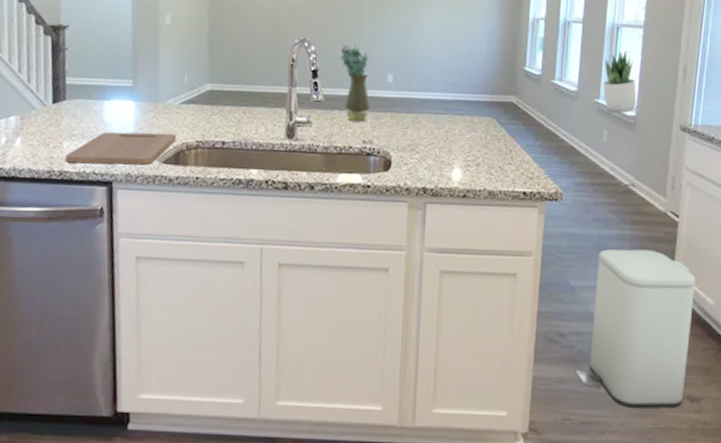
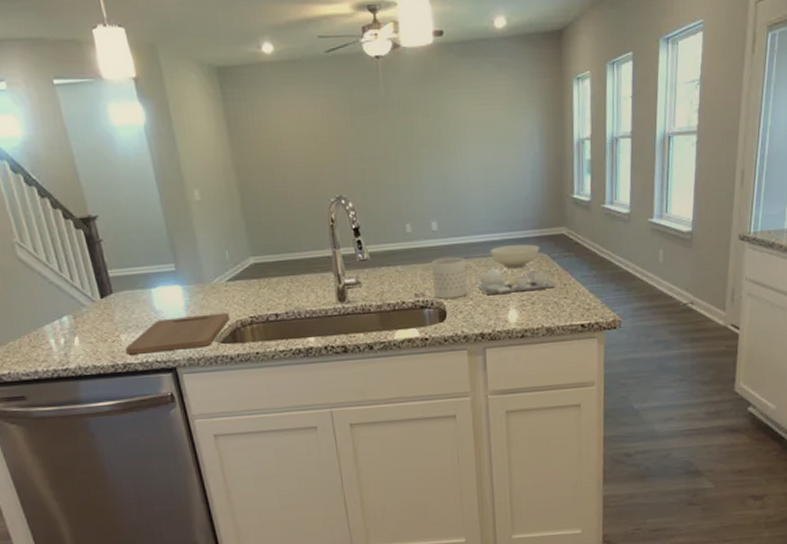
vase: present [340,43,371,121] -> none [380,195,418,276]
mug: none [381,109,428,150] -> present [431,256,479,299]
tea set: none [425,124,502,153] -> present [477,266,556,296]
bowl: none [441,106,489,128] -> present [490,244,540,268]
pedal bin: present [575,249,696,408] -> none [643,365,758,512]
planter: present [603,50,637,114] -> none [657,161,693,231]

